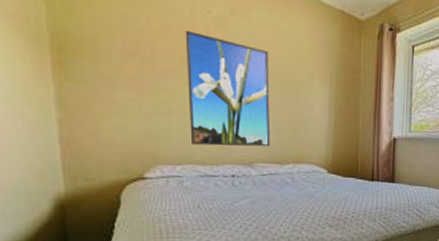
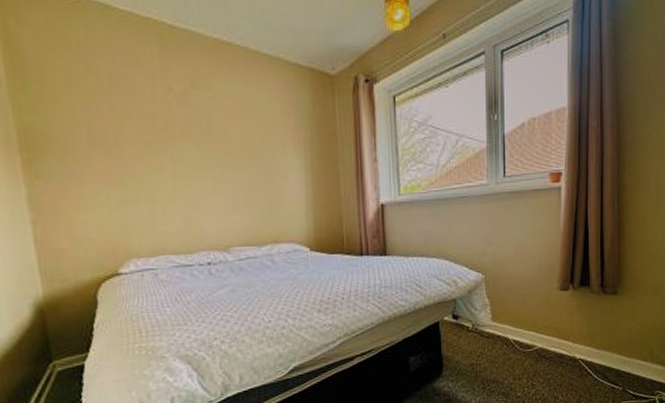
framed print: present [185,30,271,147] -> none [147,111,246,233]

